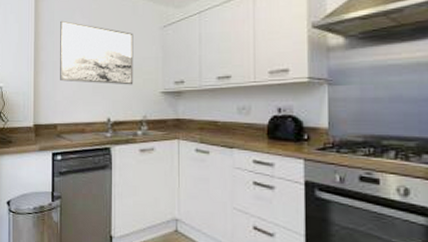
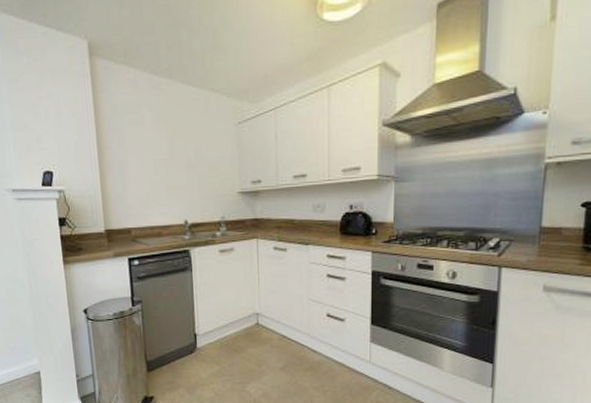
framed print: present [60,20,134,85] -> none [124,115,210,186]

